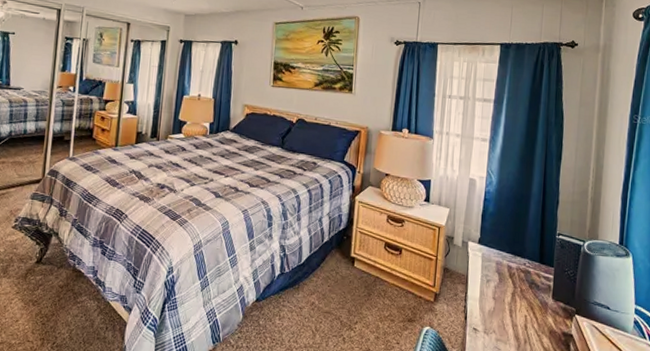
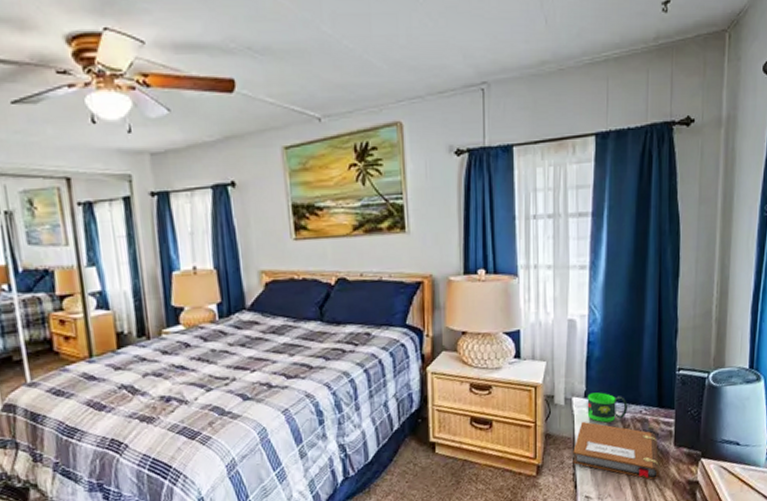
notebook: none [465,263,539,326] -> present [573,421,659,480]
mug: none [480,241,515,268] -> present [587,392,628,423]

